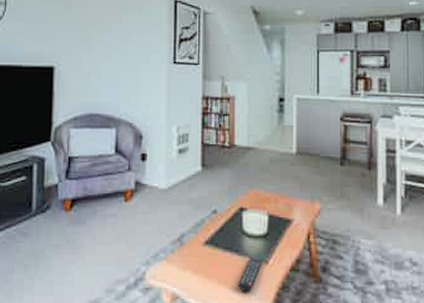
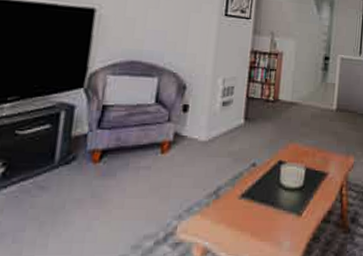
remote control: present [238,257,264,292] -> none [270,209,298,244]

